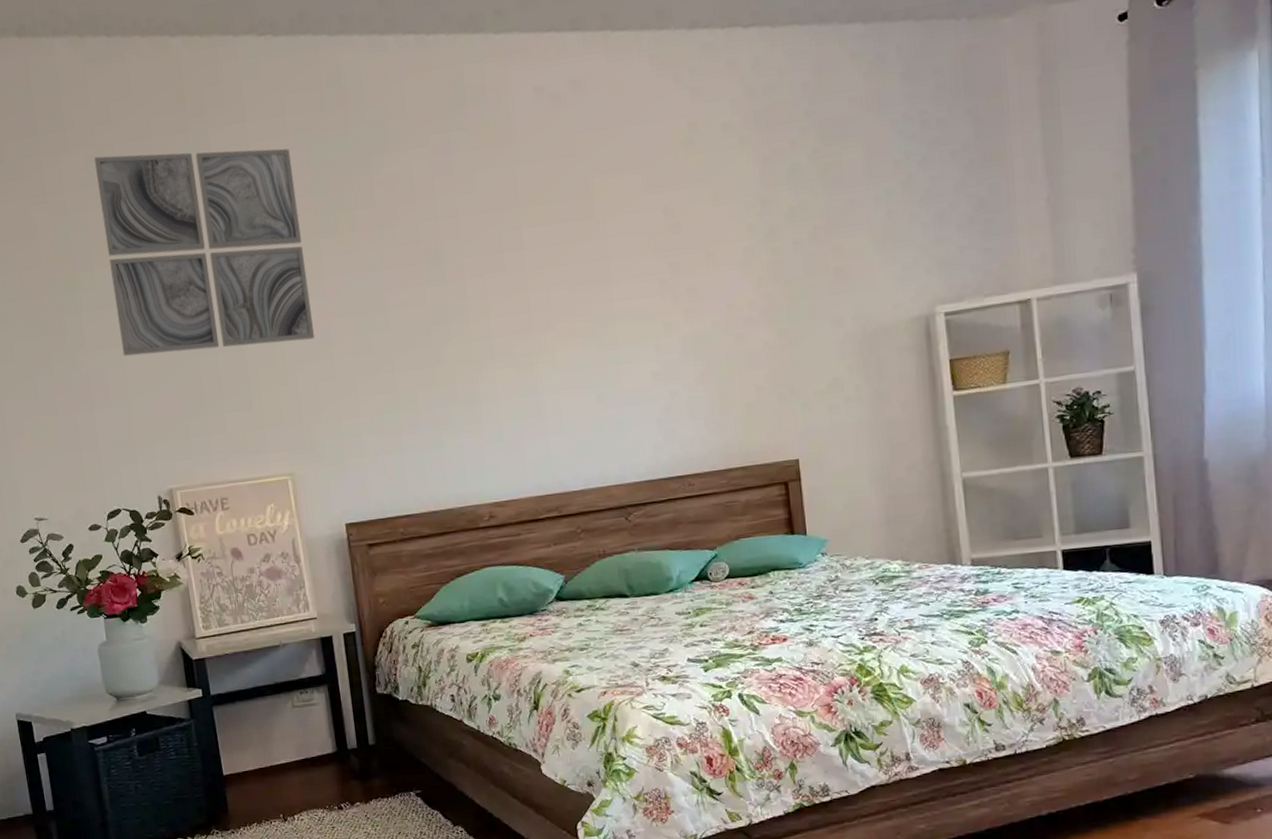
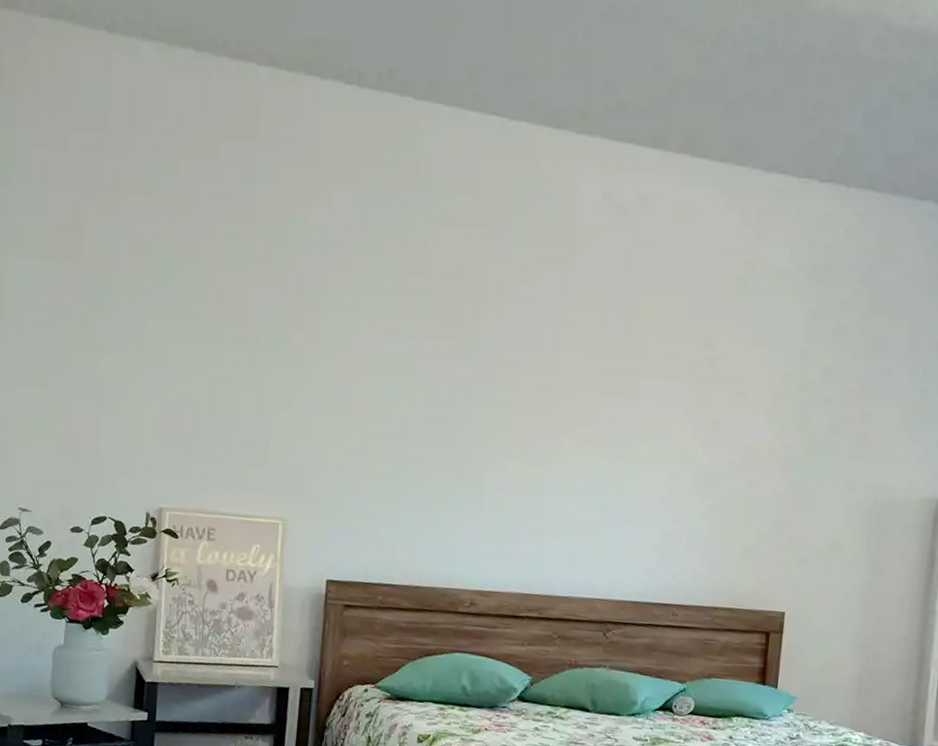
wall art: present [94,148,315,356] -> none [143,166,351,391]

